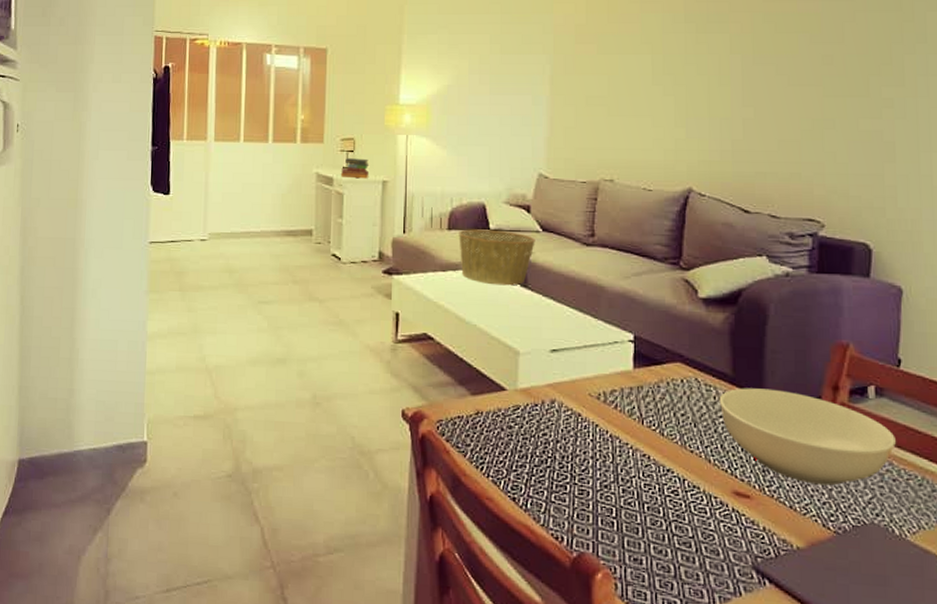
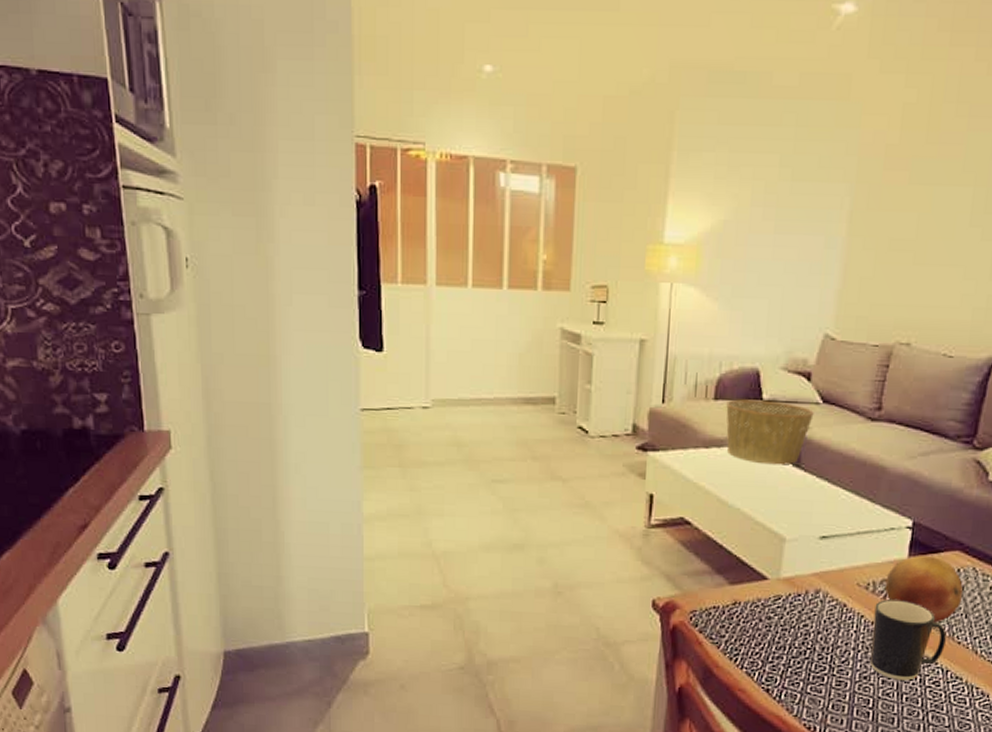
books: present [340,158,369,179] -> none [590,310,624,337]
mug: none [608,409,679,490] -> present [870,599,946,681]
fruit: none [615,367,690,432] -> present [884,556,964,623]

